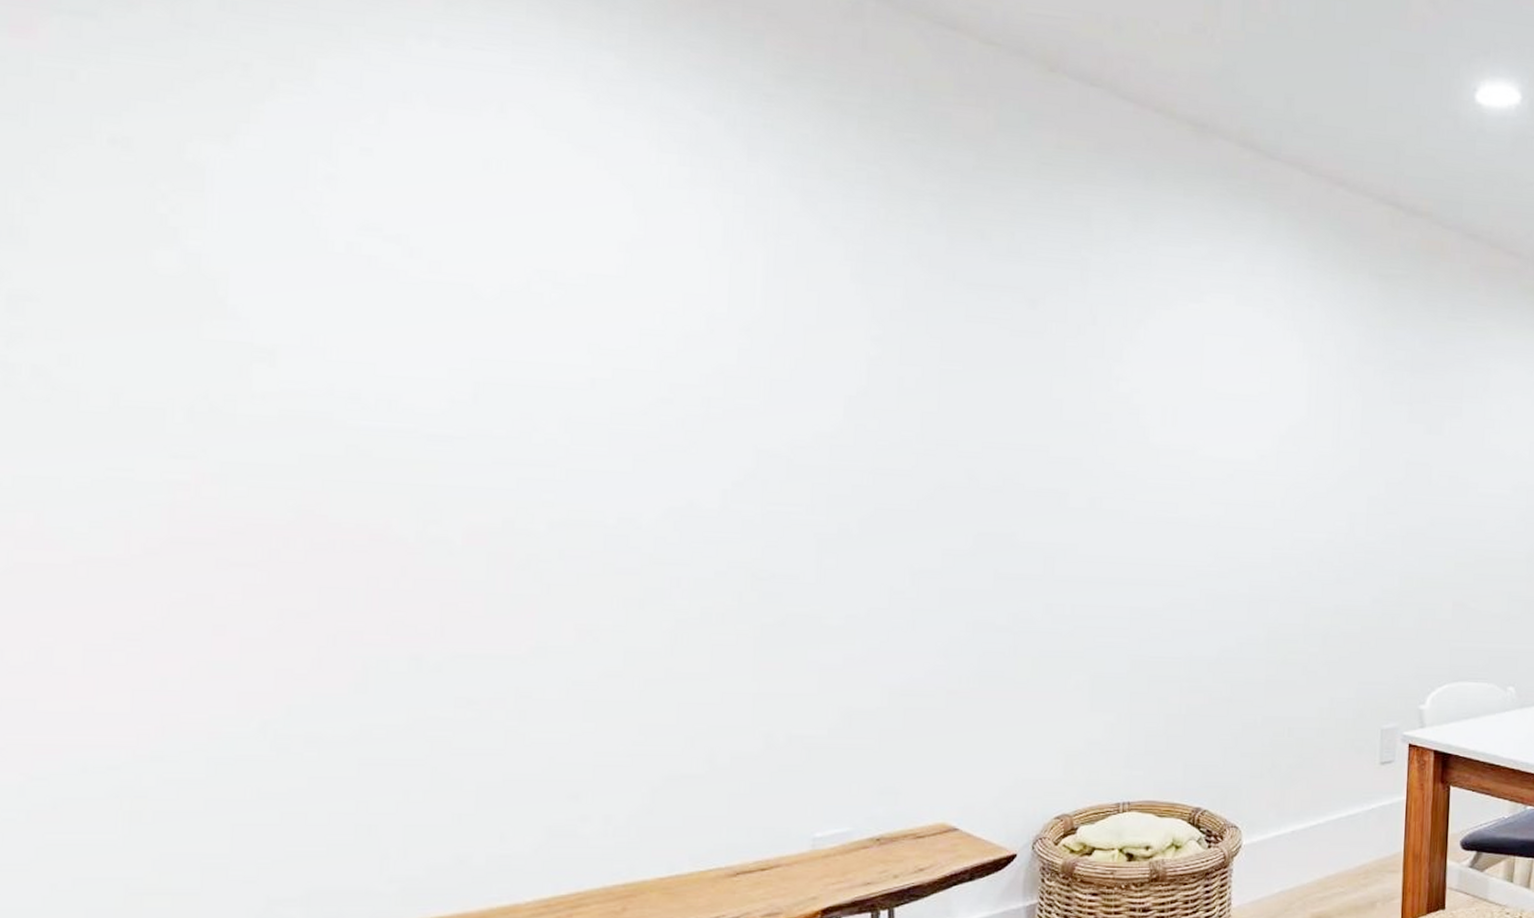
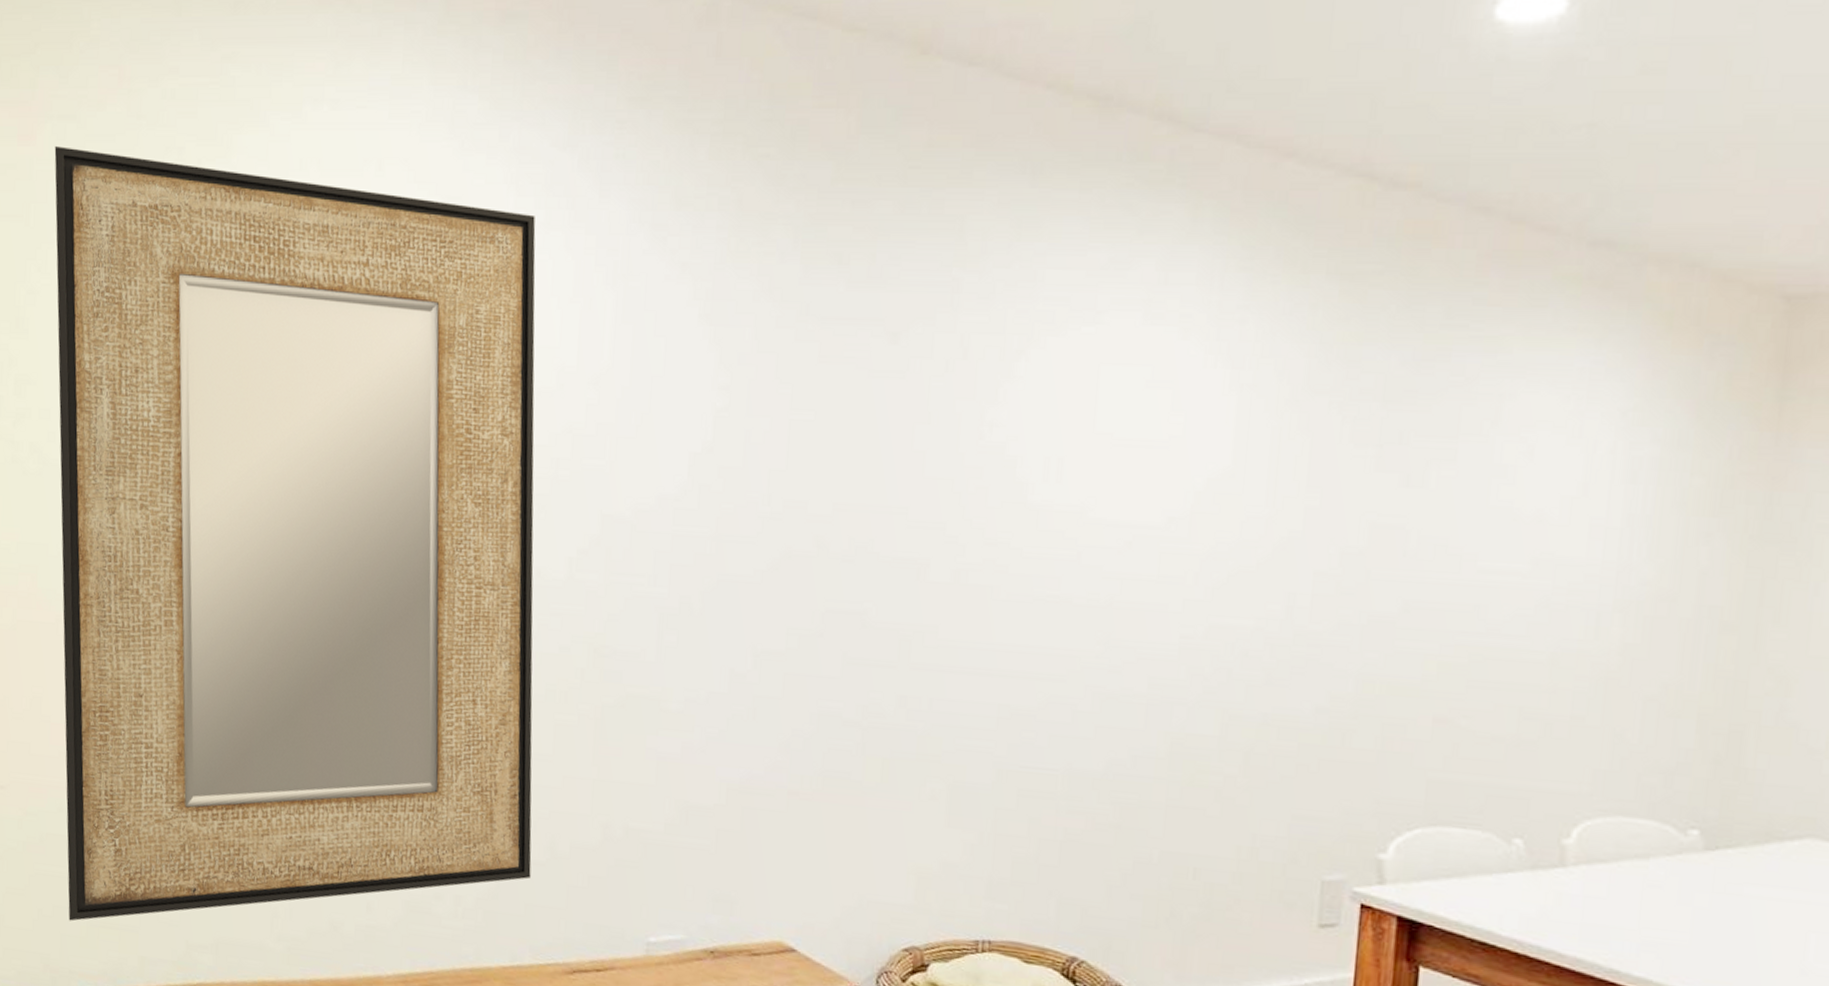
home mirror: none [65,43,689,893] -> present [54,146,536,921]

